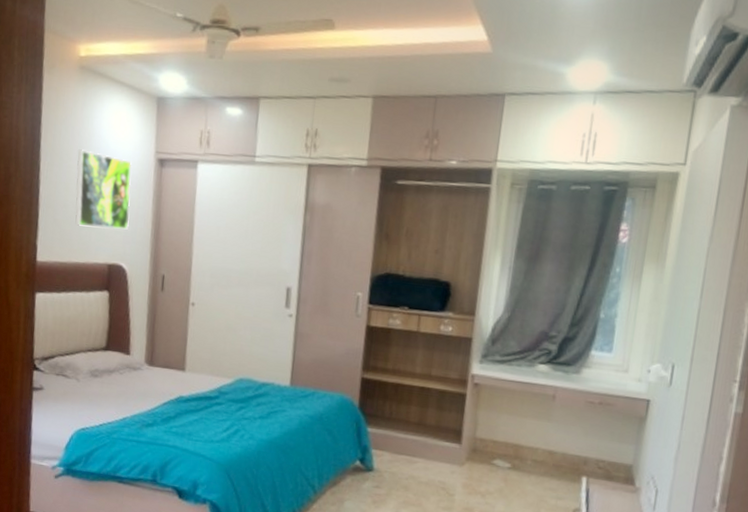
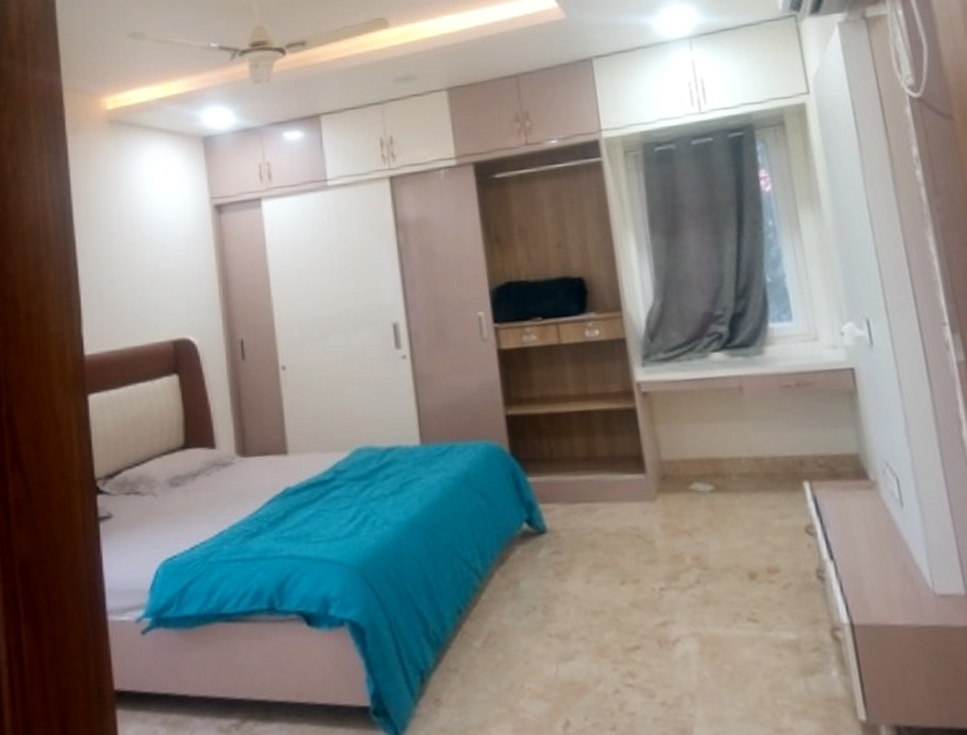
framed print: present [75,149,132,230] -> none [118,212,191,302]

